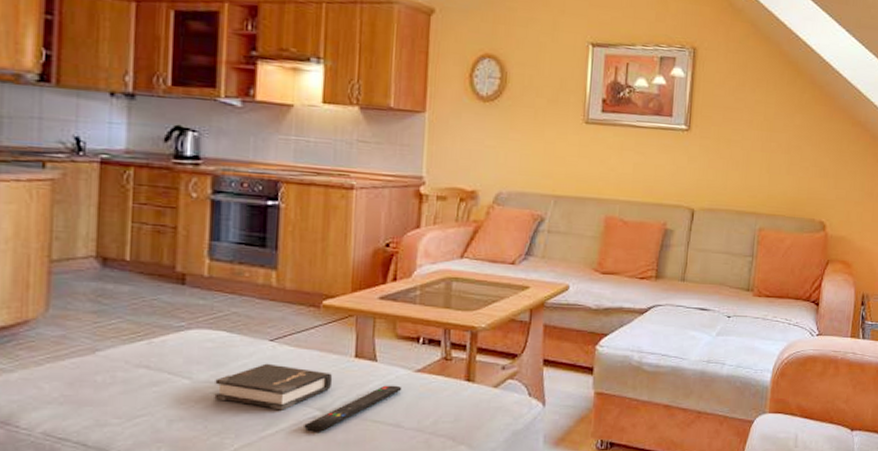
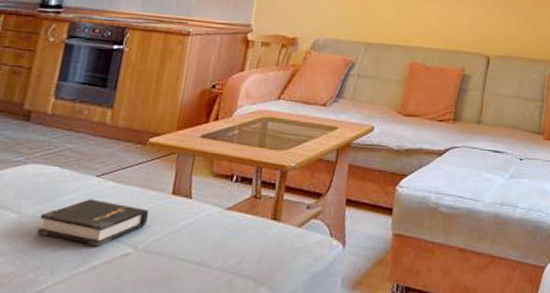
remote control: present [304,385,402,432] -> none [115,223,212,270]

